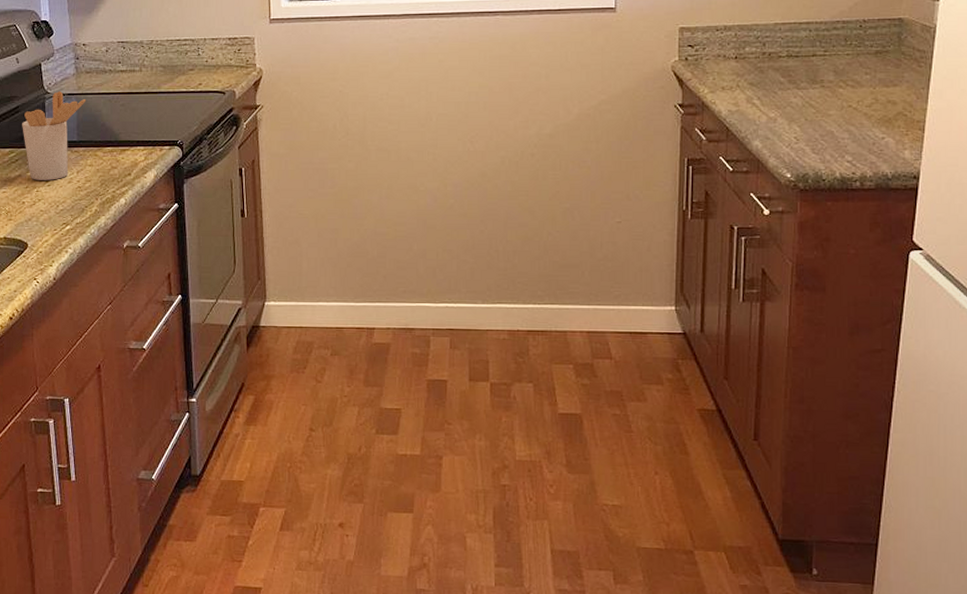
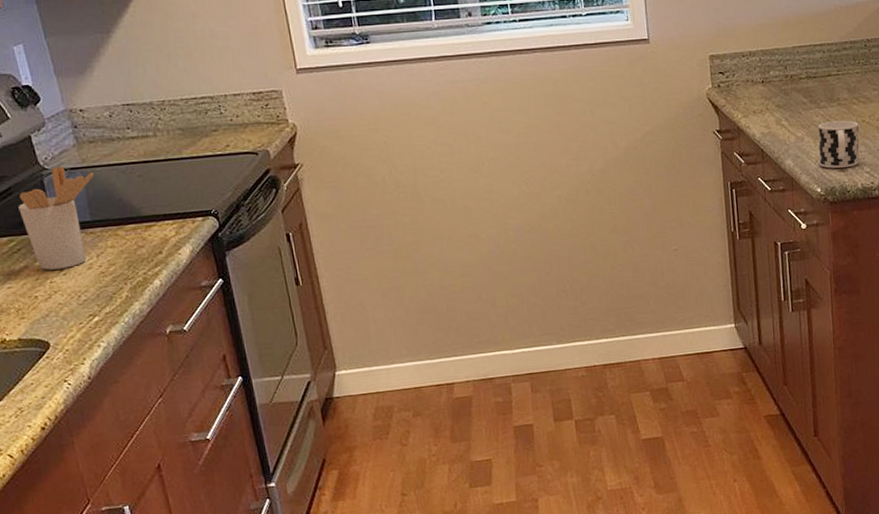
cup: none [792,104,844,155] -> present [818,120,859,169]

